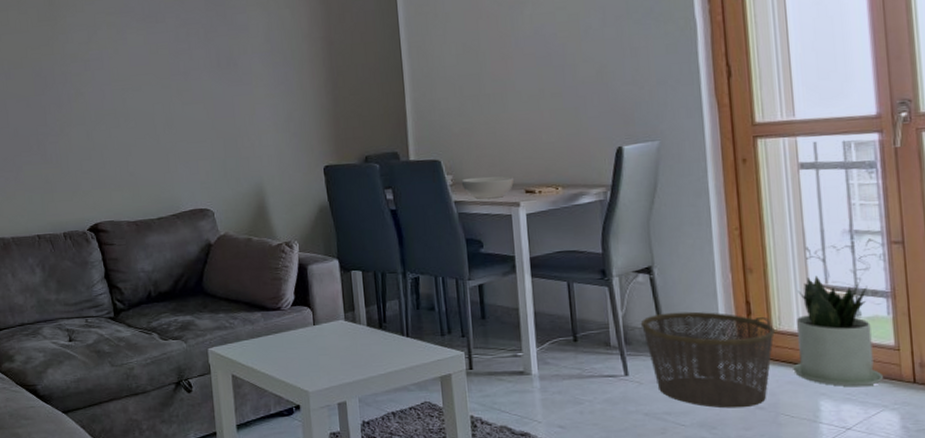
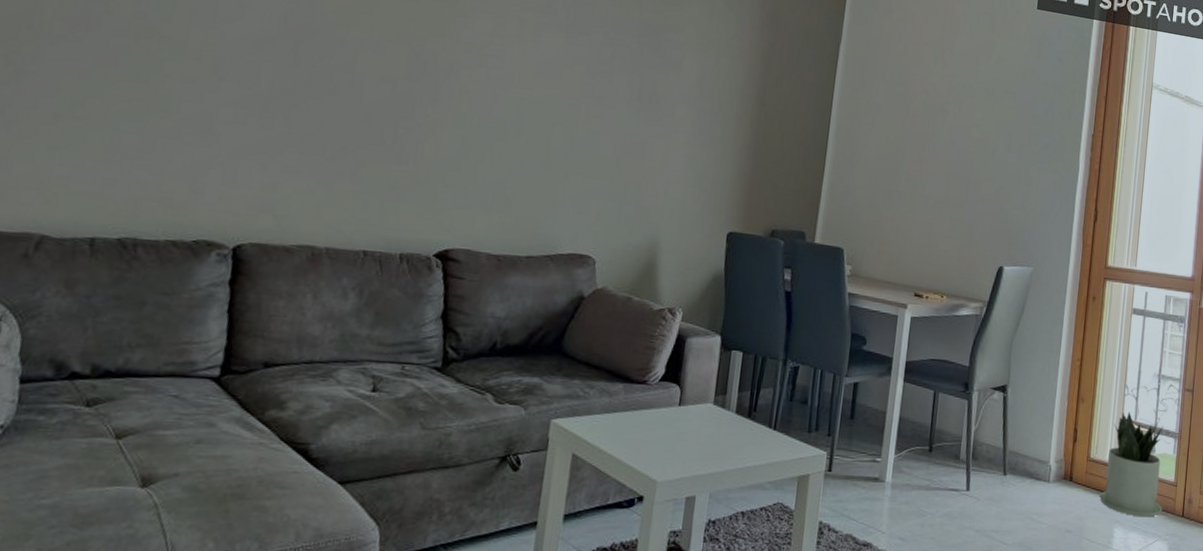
bowl: present [461,176,515,199] -> none [858,271,907,297]
basket: present [640,311,775,408] -> none [988,432,1092,530]

